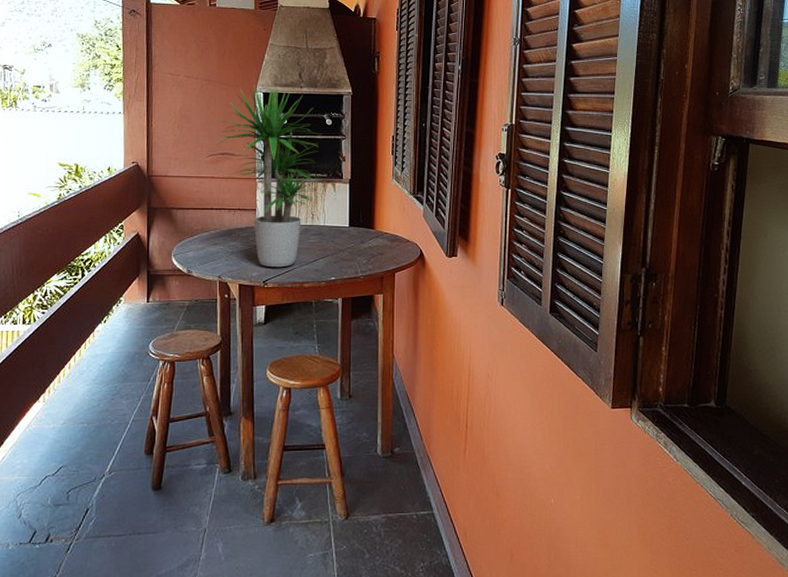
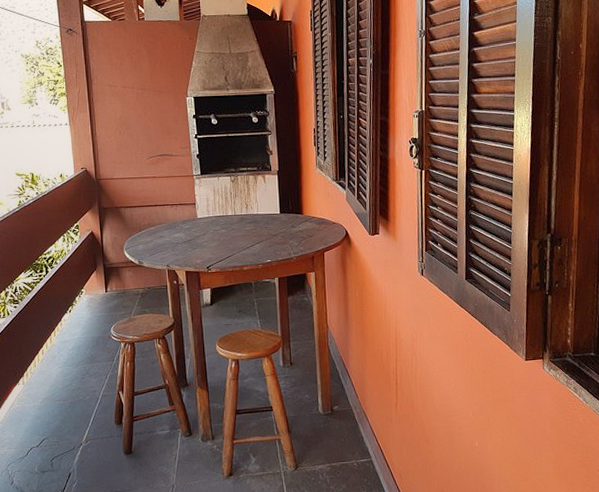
potted plant: present [215,84,322,268] -> none [152,90,252,255]

